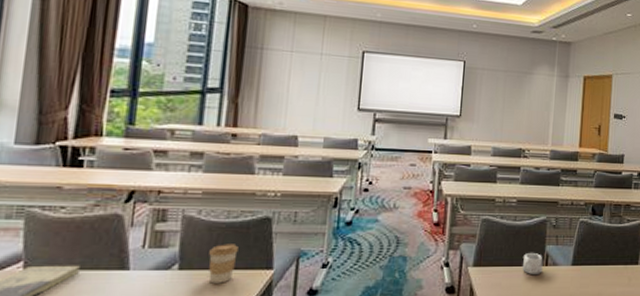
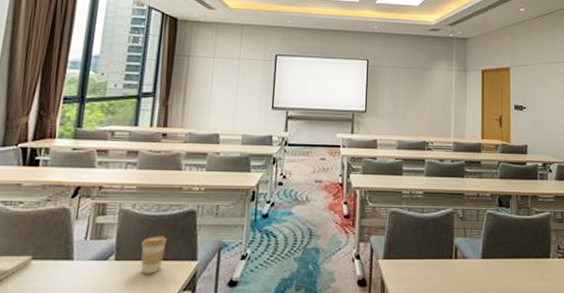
mug: present [522,252,543,275] -> none [431,244,452,269]

